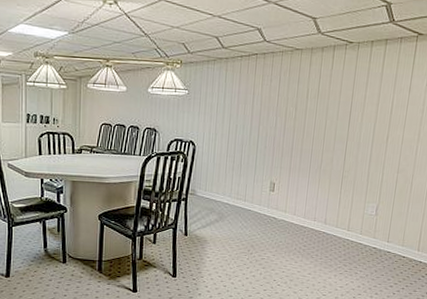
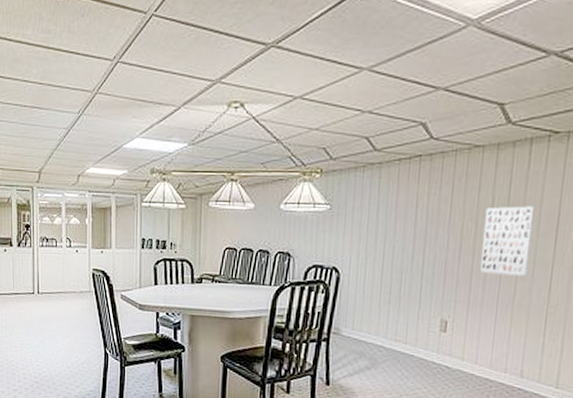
wall art: none [298,96,336,149] -> present [480,205,535,276]

